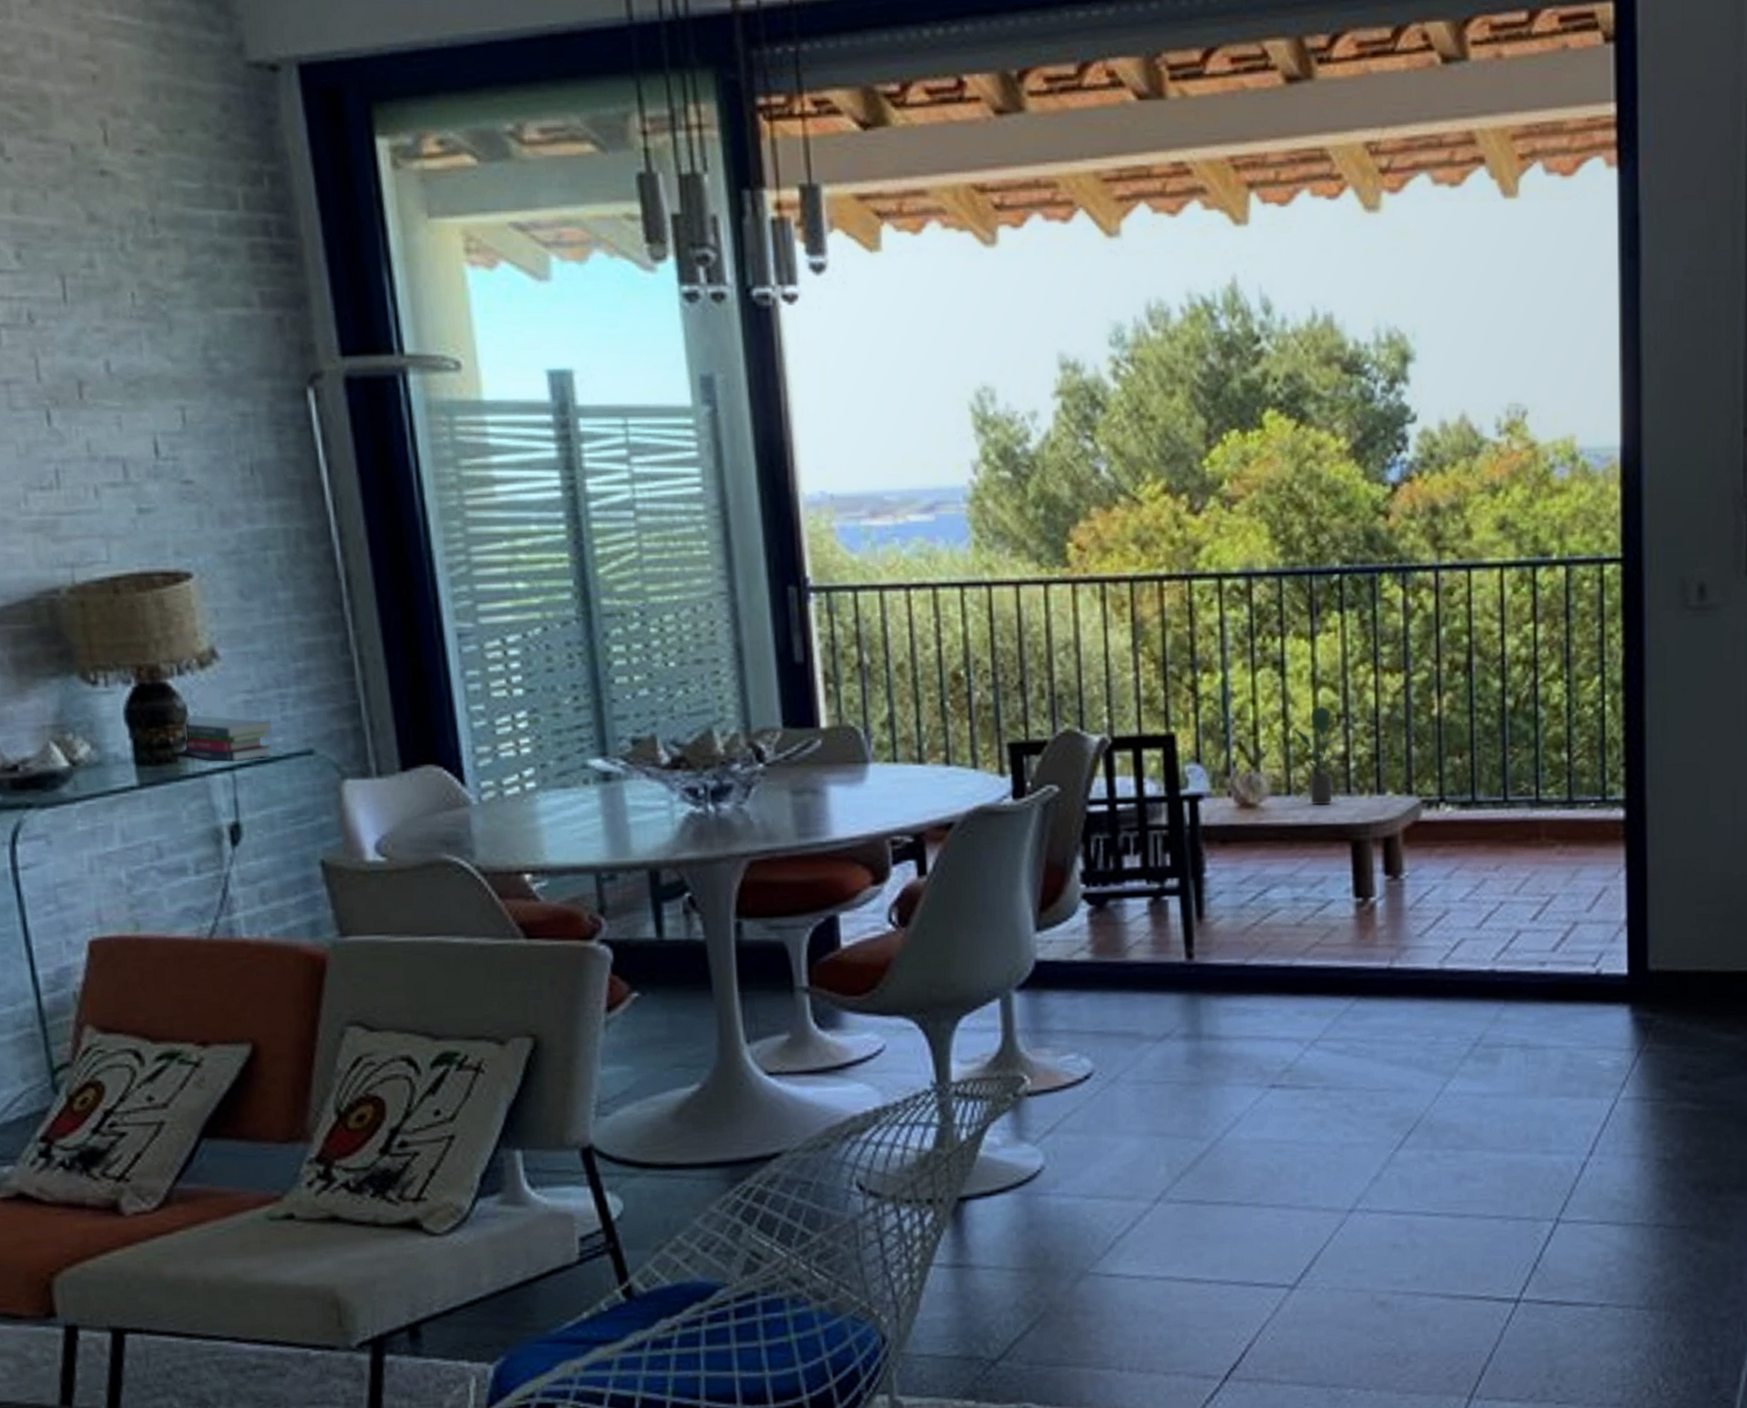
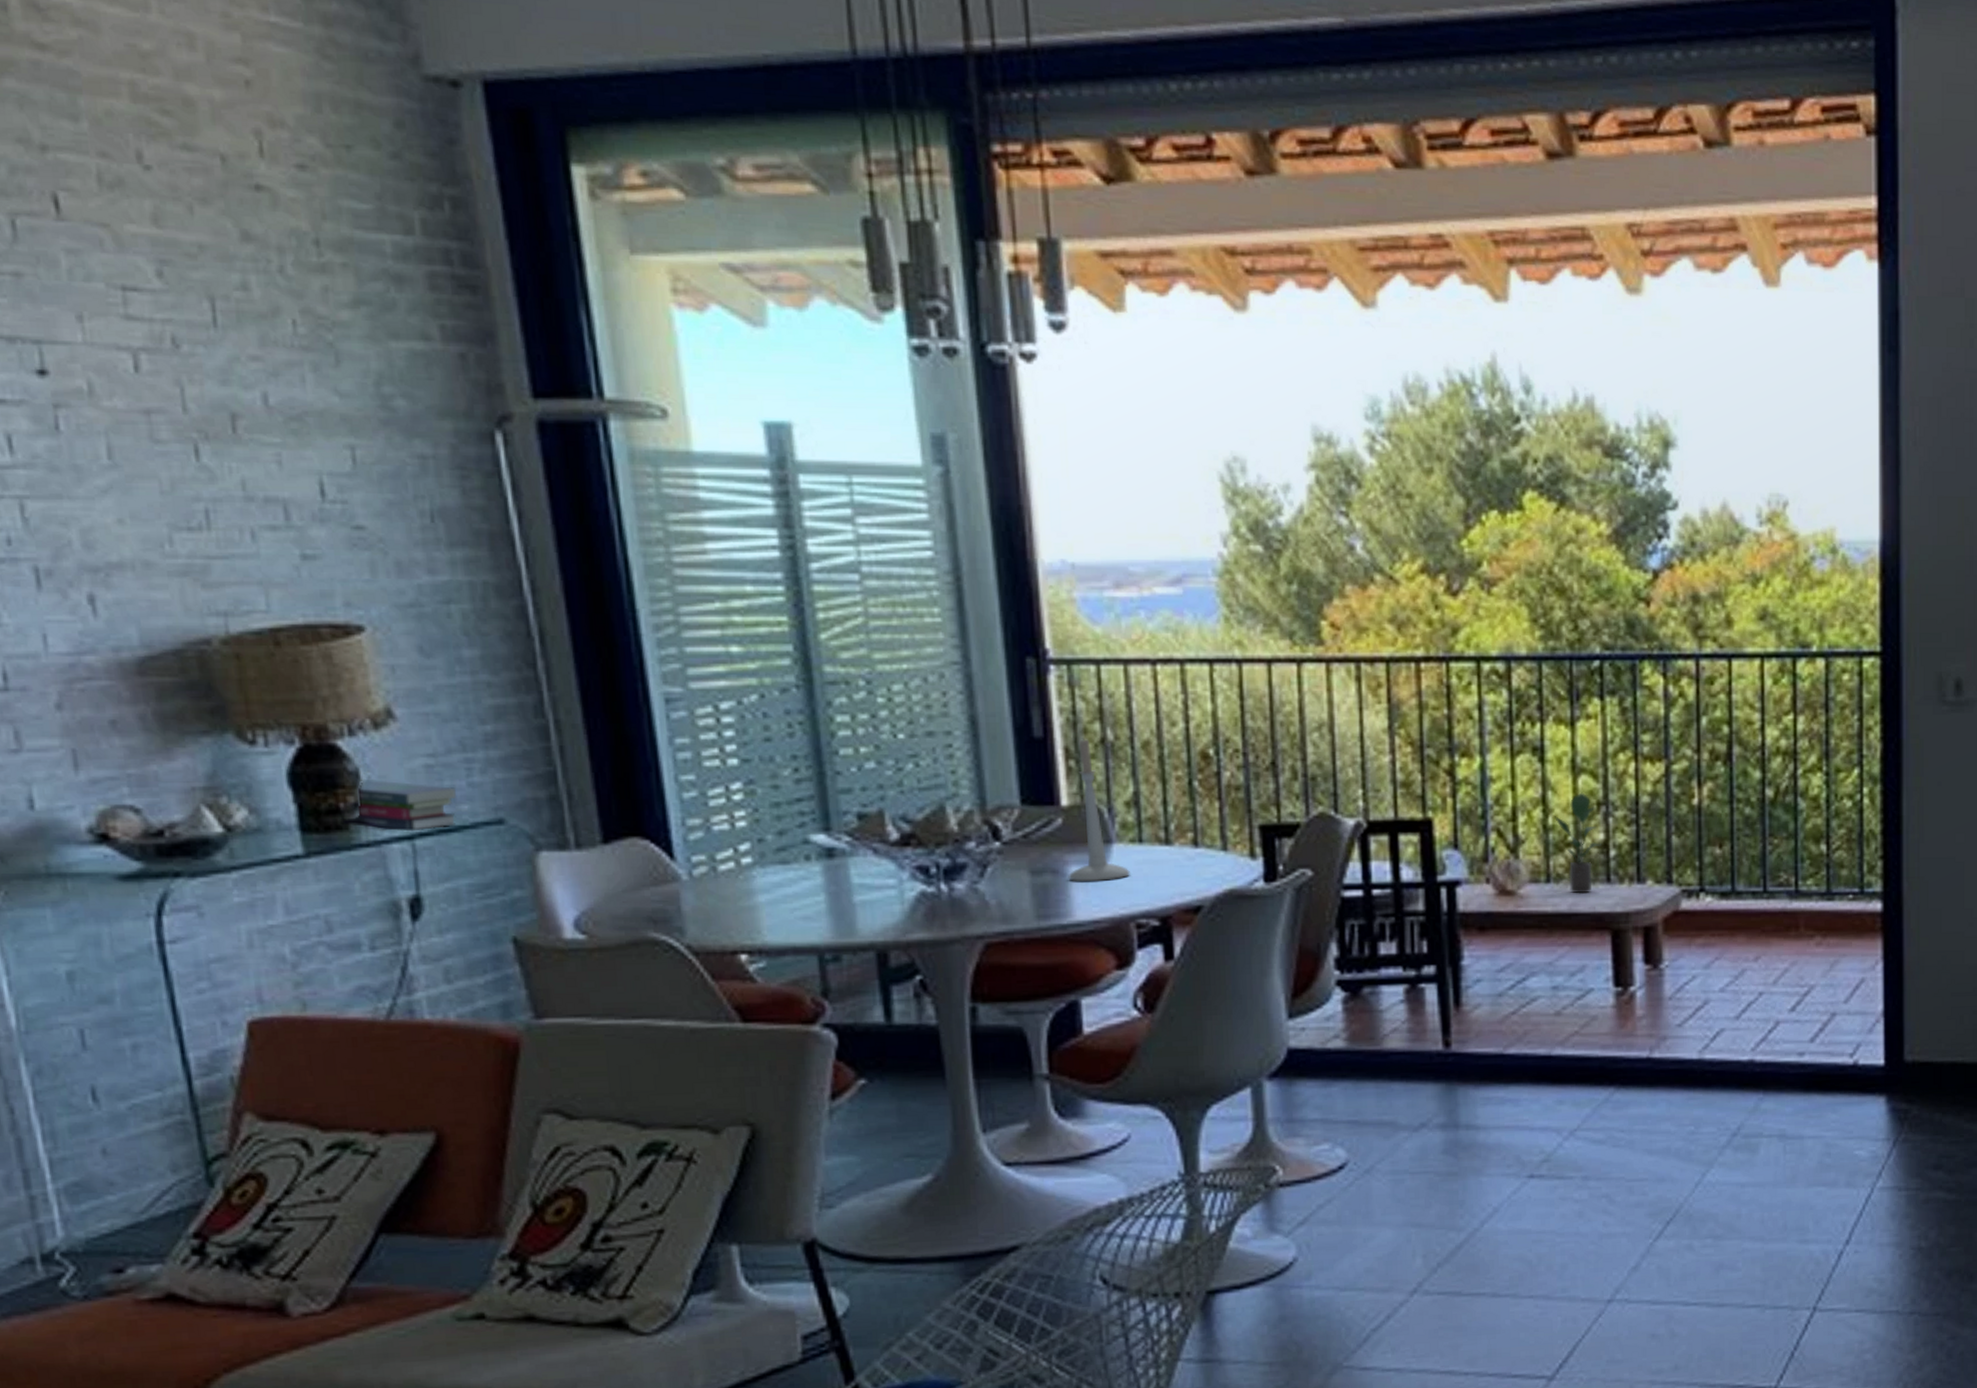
candlestick: none [827,662,886,801] -> present [1068,738,1131,882]

